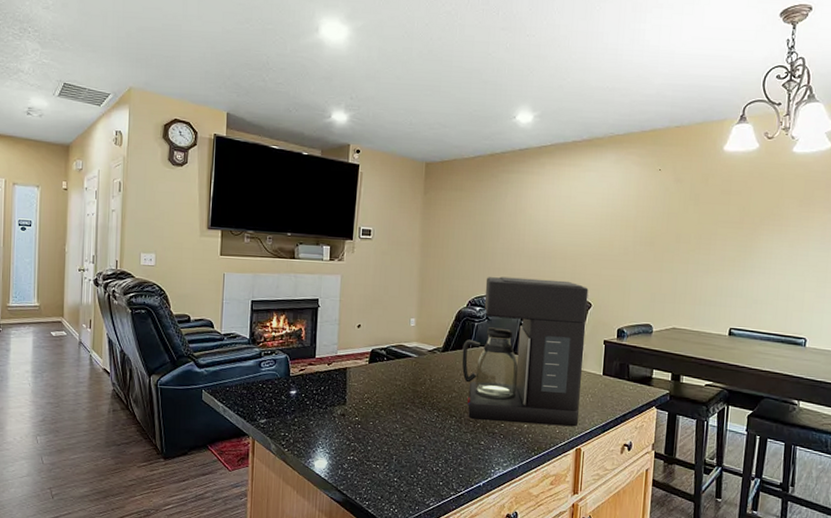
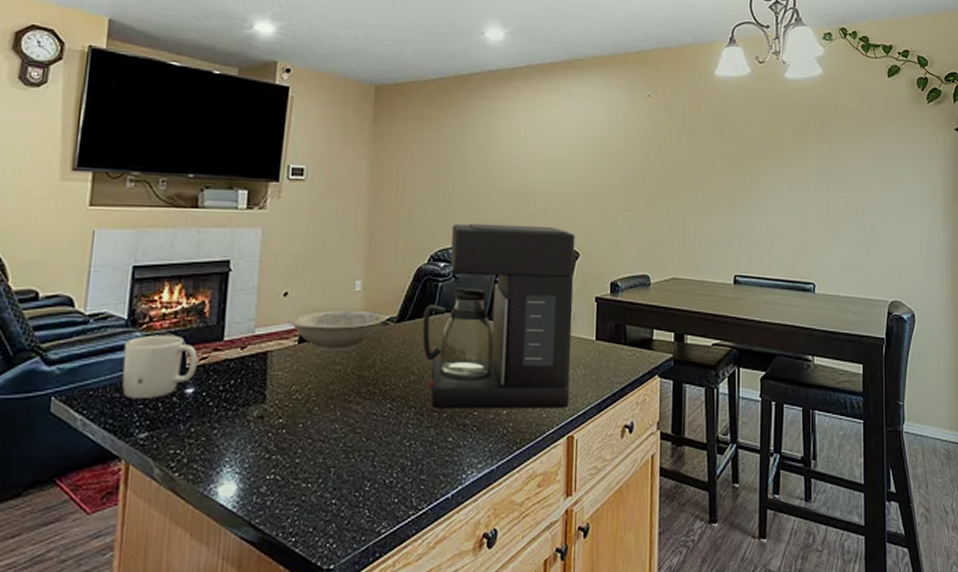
mug: none [247,351,298,396] -> present [122,334,198,399]
bowl: none [360,340,435,372] -> present [287,311,388,352]

